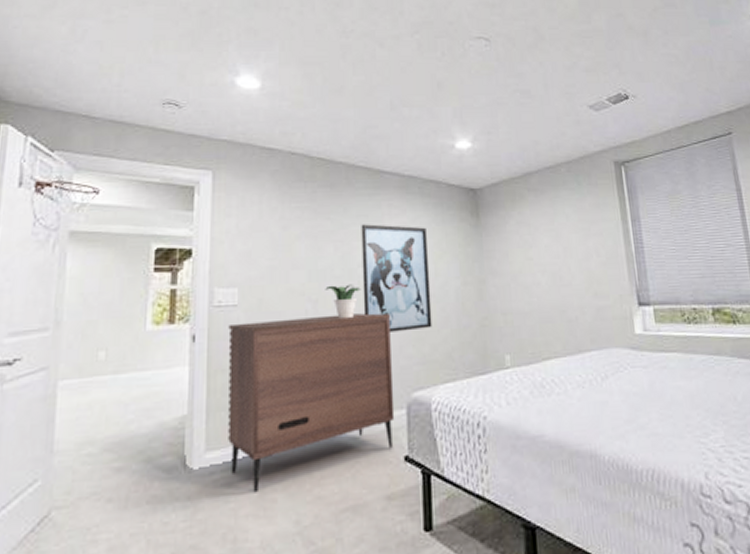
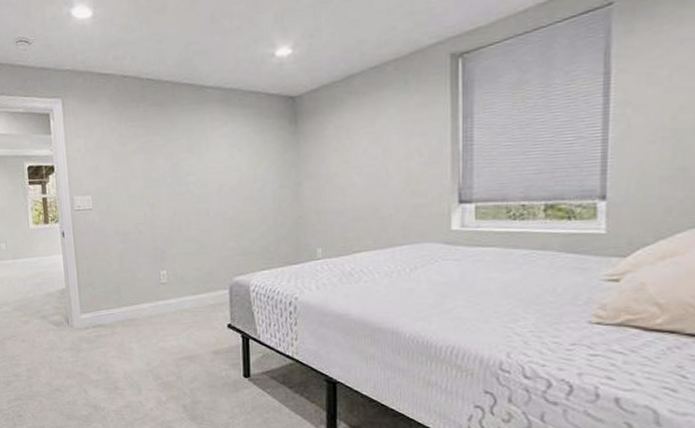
dresser: present [228,313,395,493] -> none [87,213,220,343]
potted plant: present [325,284,361,318] -> none [159,190,189,218]
wall art: present [361,224,432,332] -> none [187,136,251,229]

